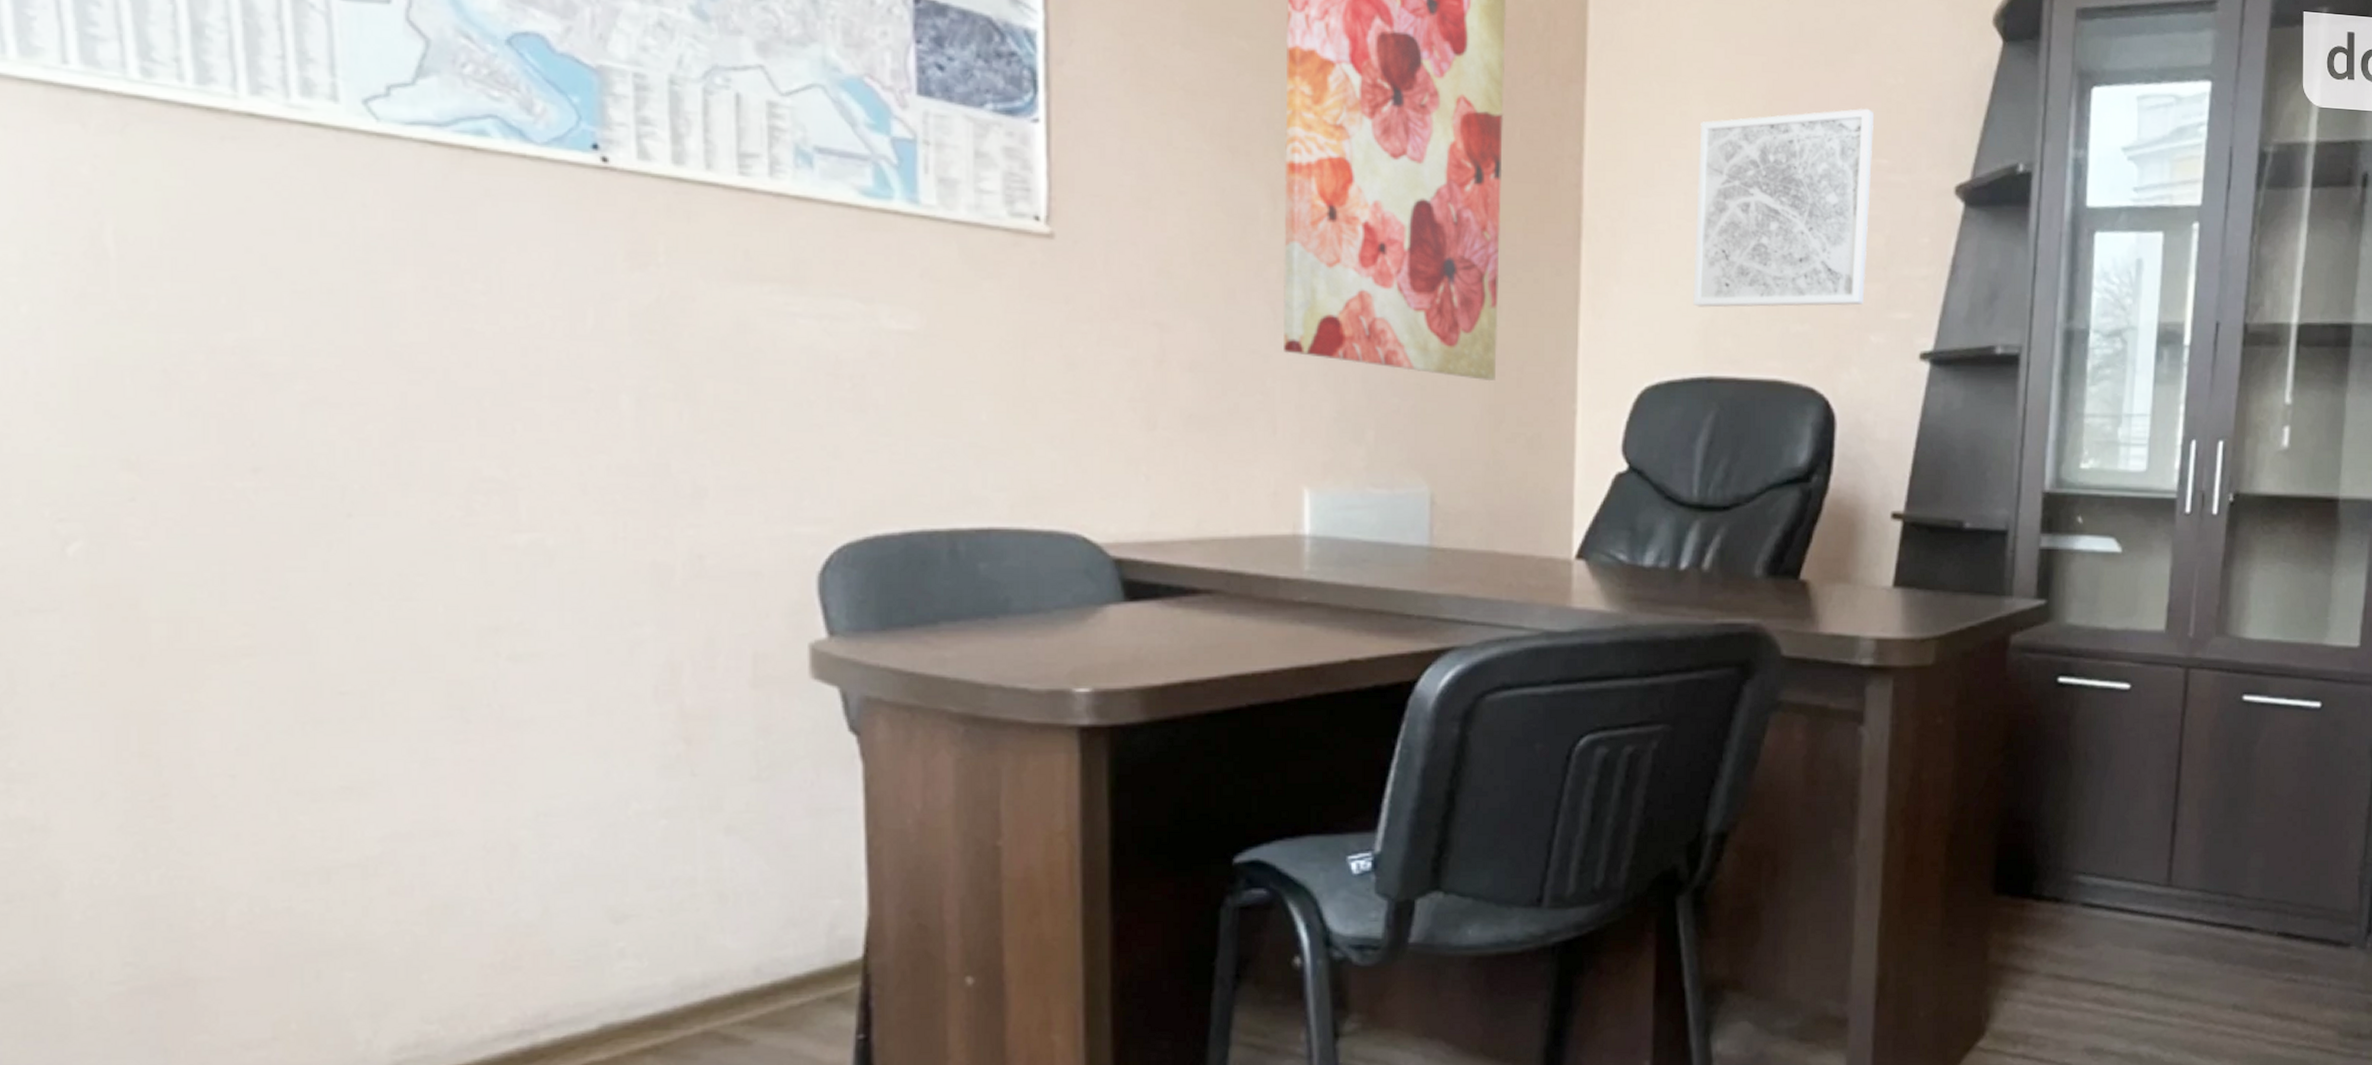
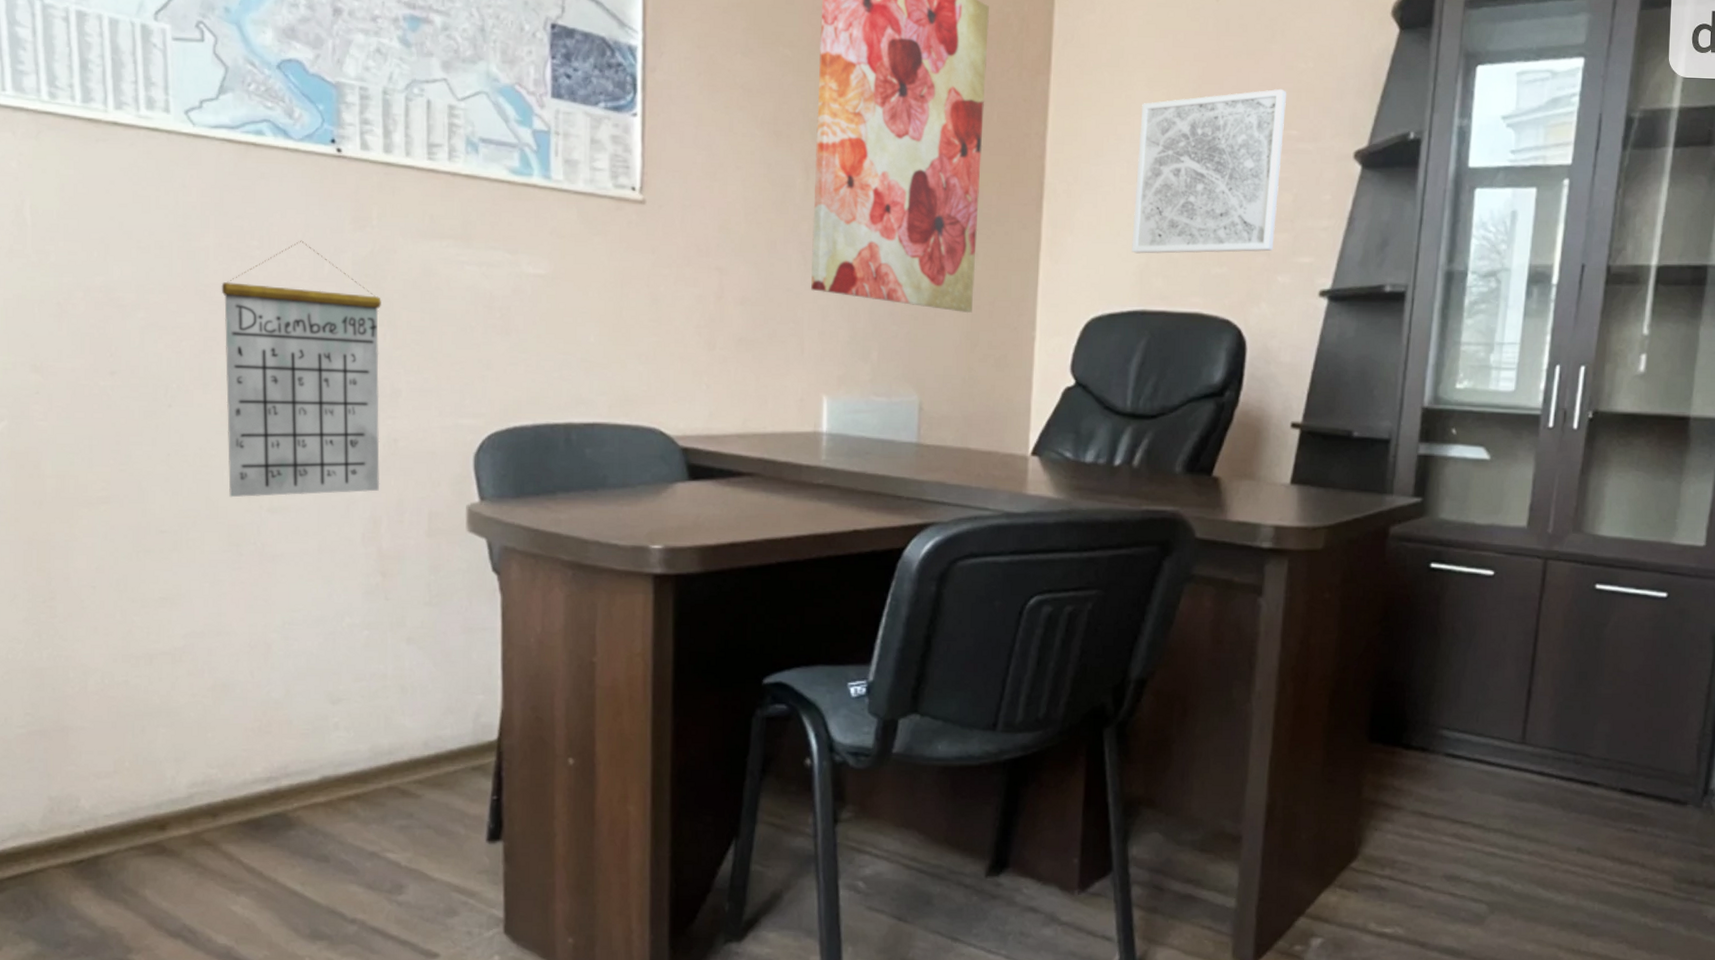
calendar: none [427,283,679,642] -> present [221,240,381,498]

